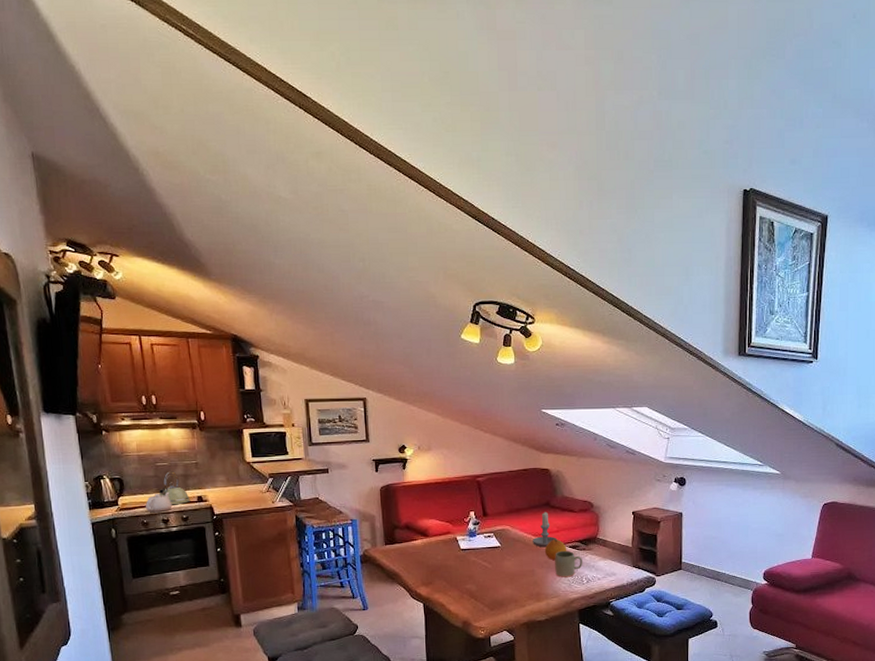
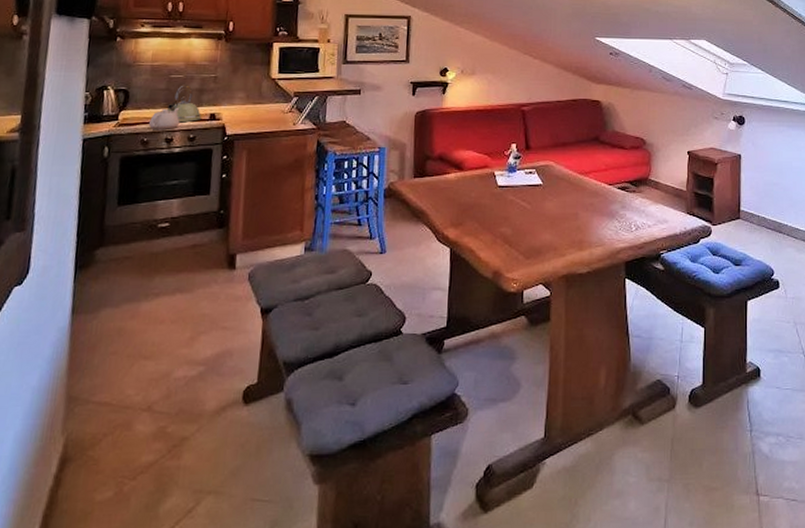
candle: present [533,511,557,548] -> none [578,147,604,188]
fruit: present [544,539,567,561] -> none [590,179,616,203]
mug: present [554,550,582,577] -> none [600,192,632,223]

